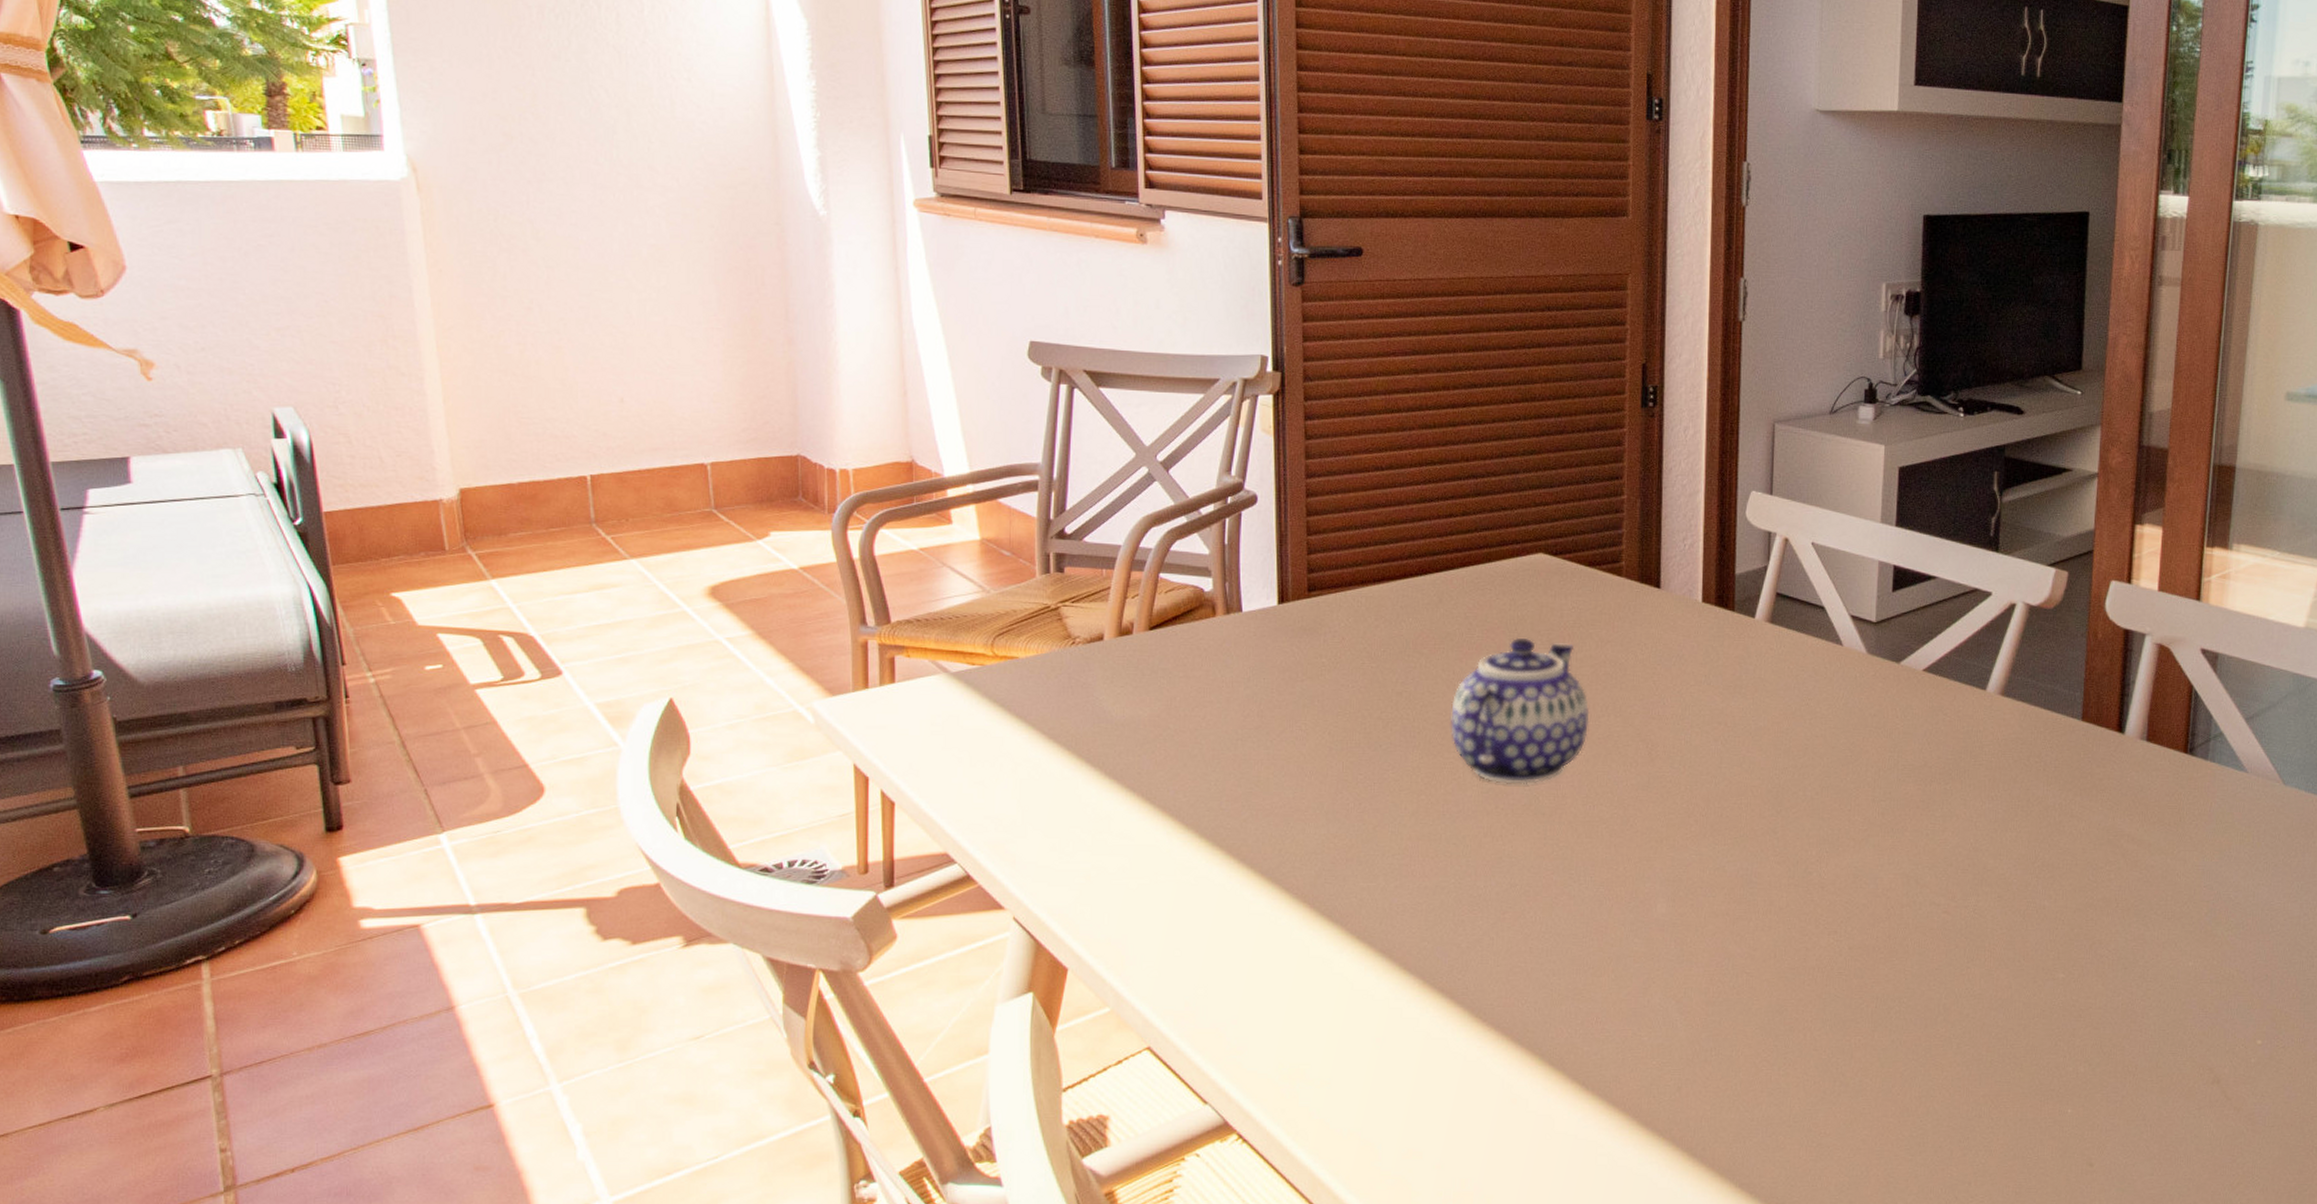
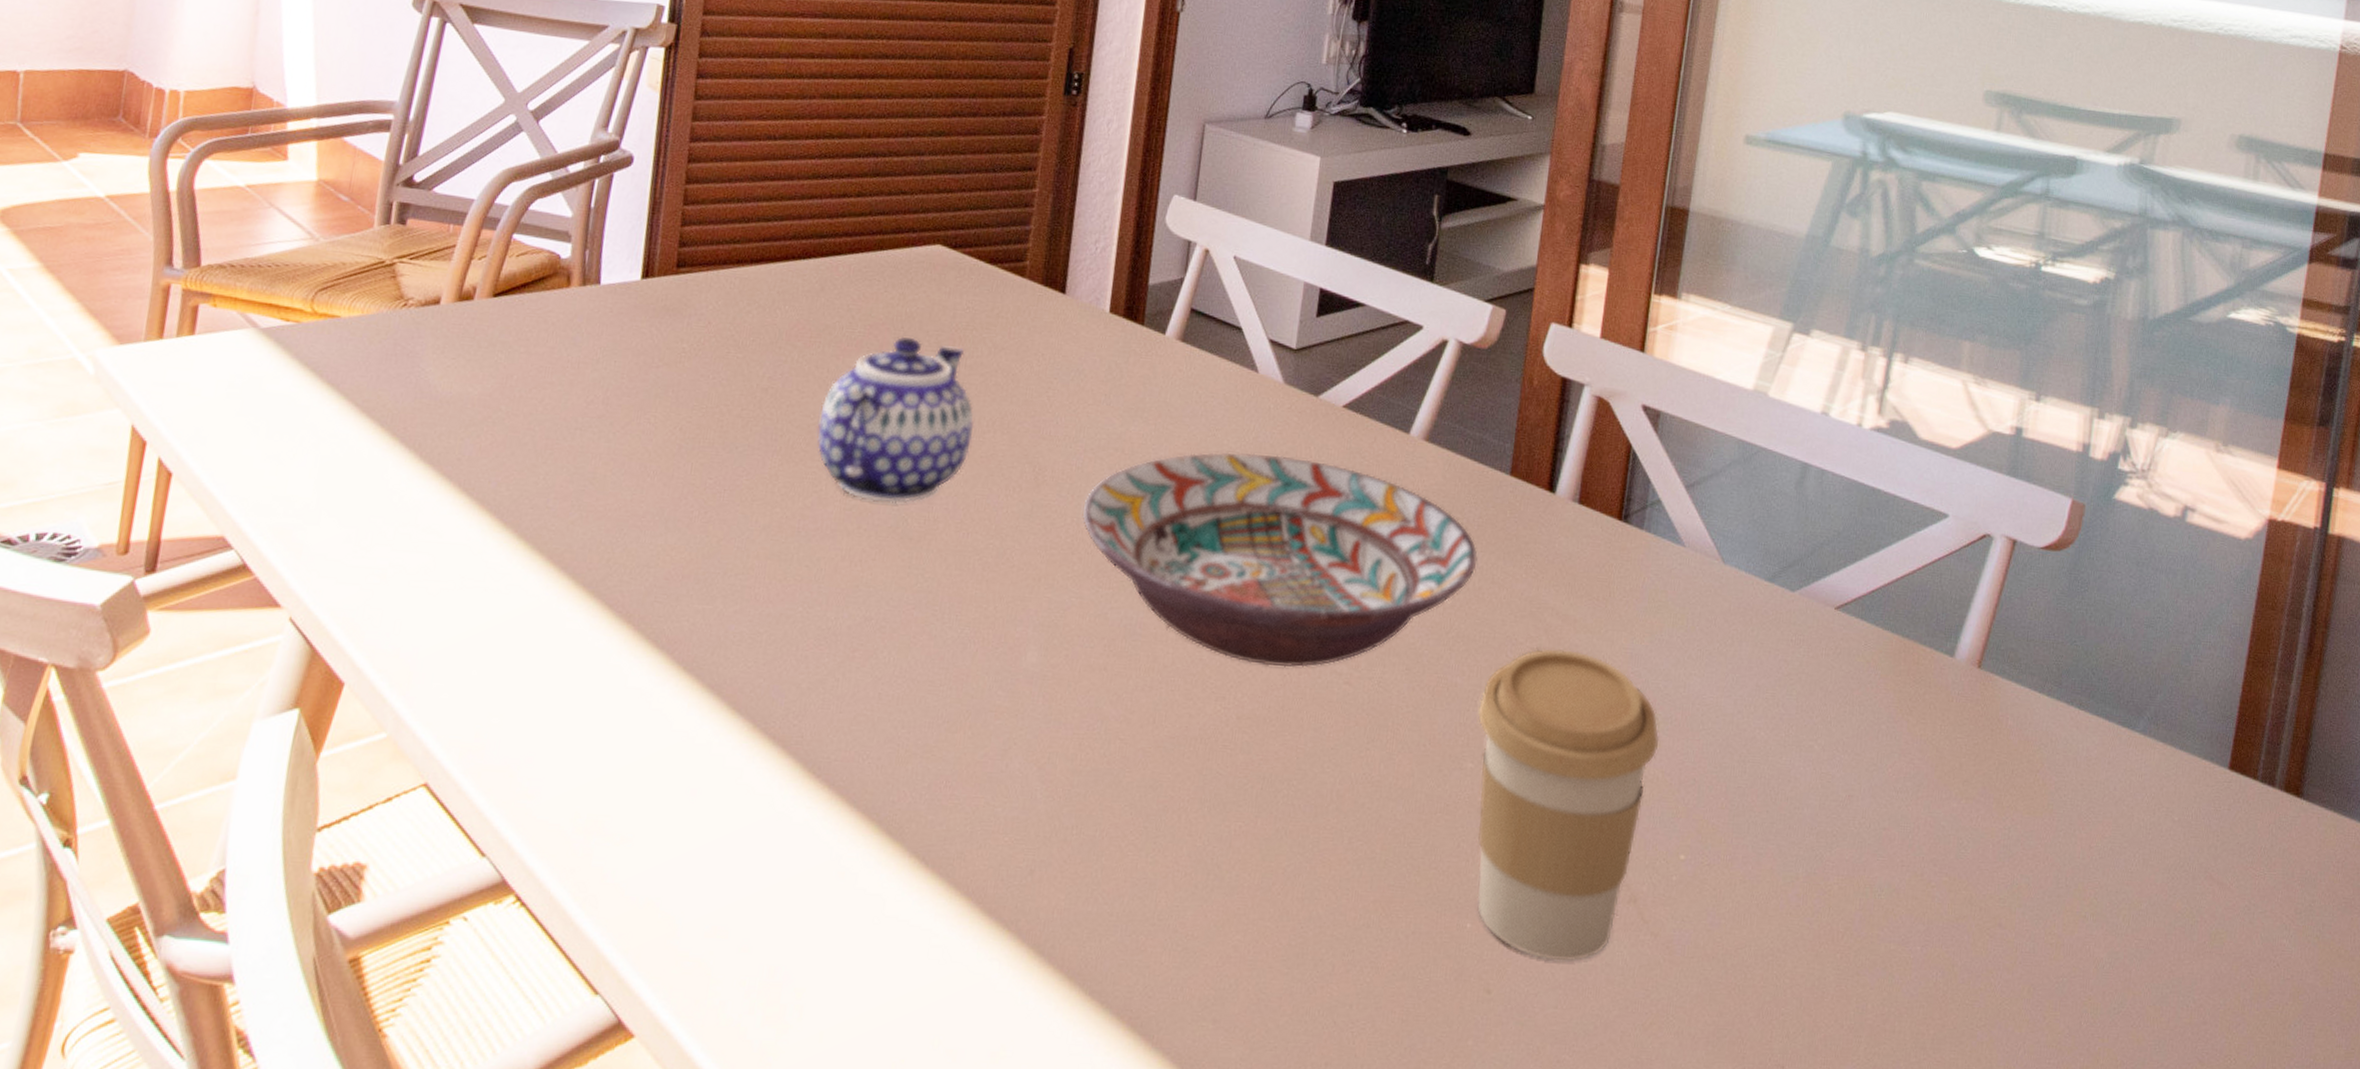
decorative bowl: none [1694,718,2056,902] -> present [1082,452,1478,667]
coffee cup: none [2066,871,2233,1136] -> present [1477,648,1660,962]

